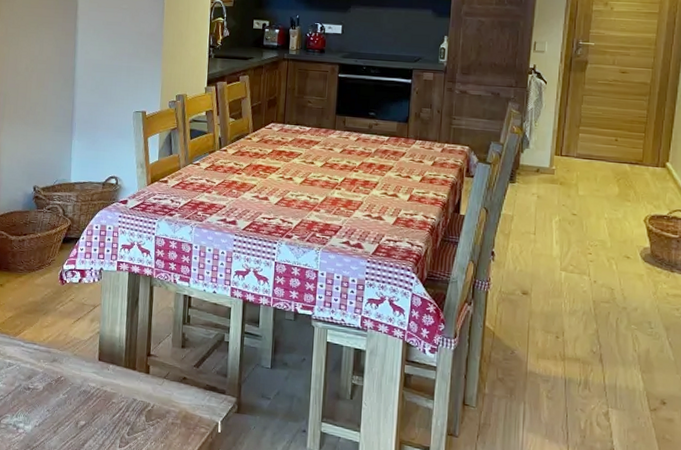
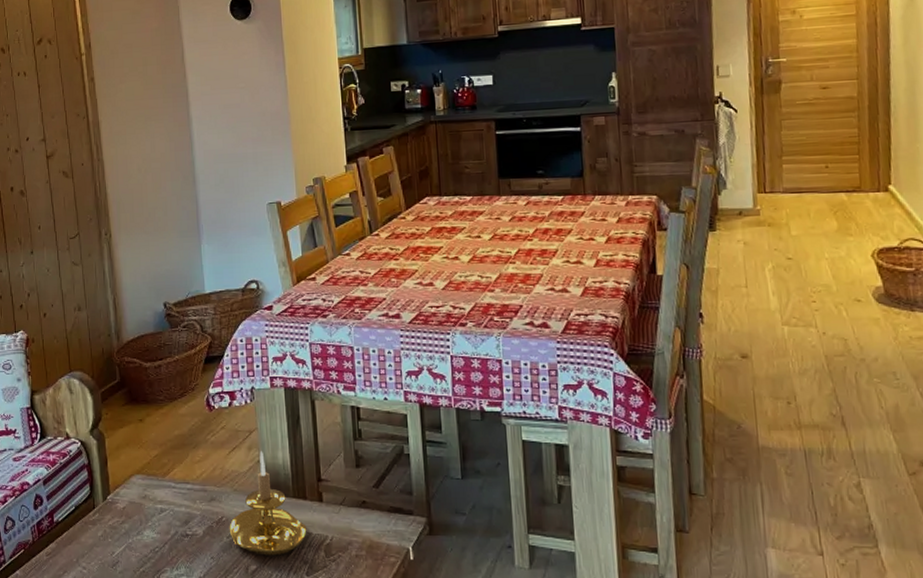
candle holder: none [65,324,133,416] -> present [229,451,307,556]

